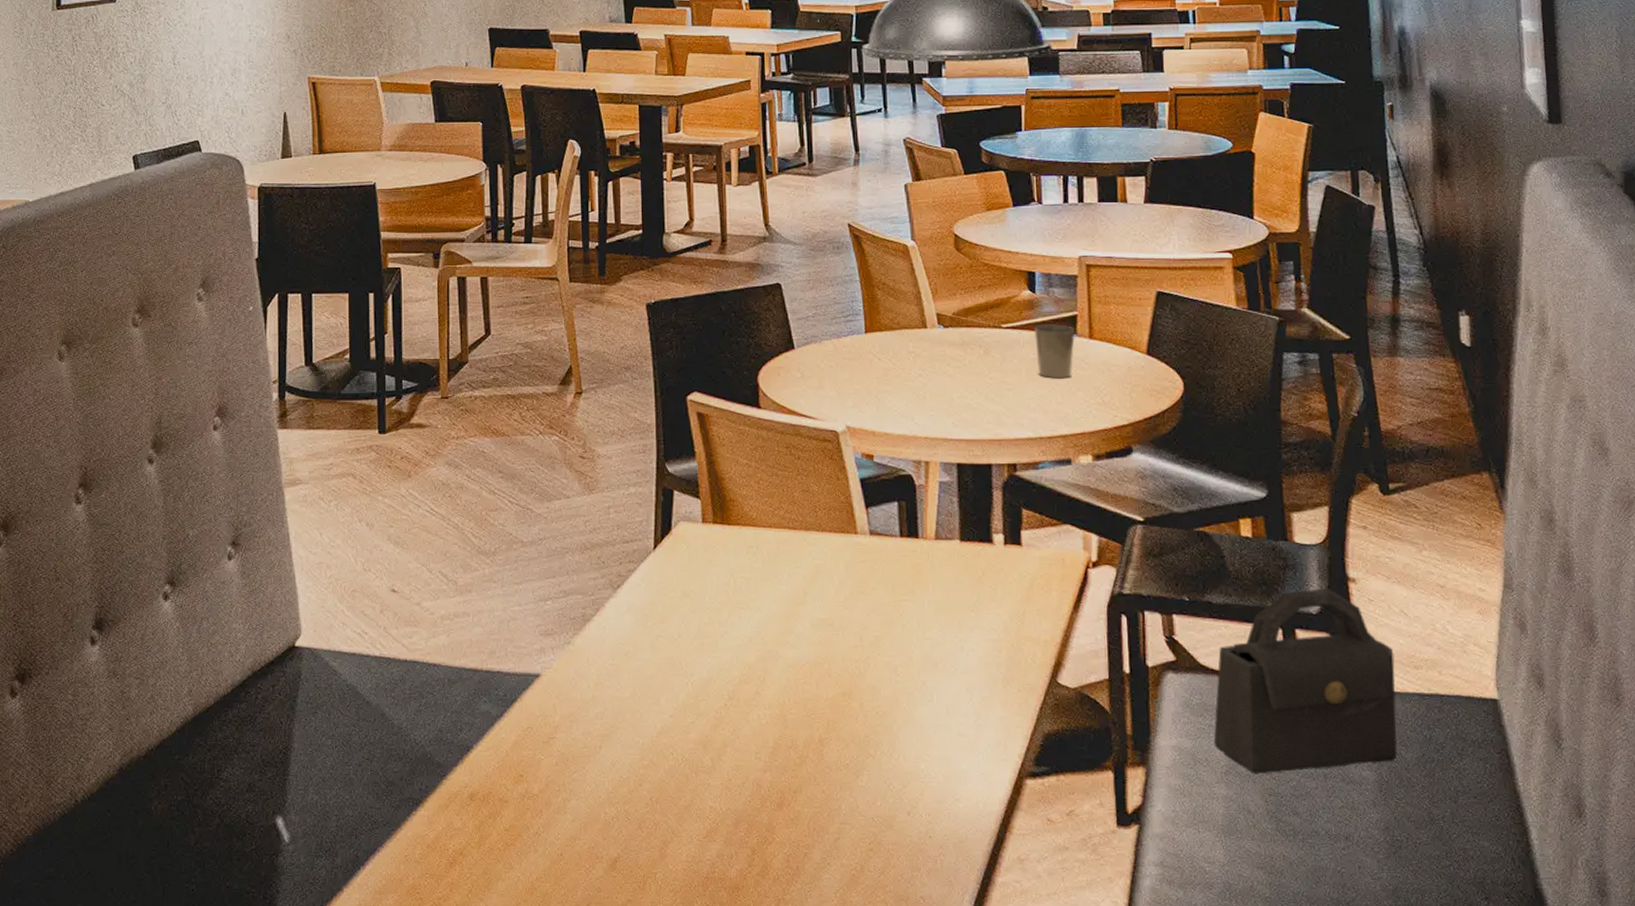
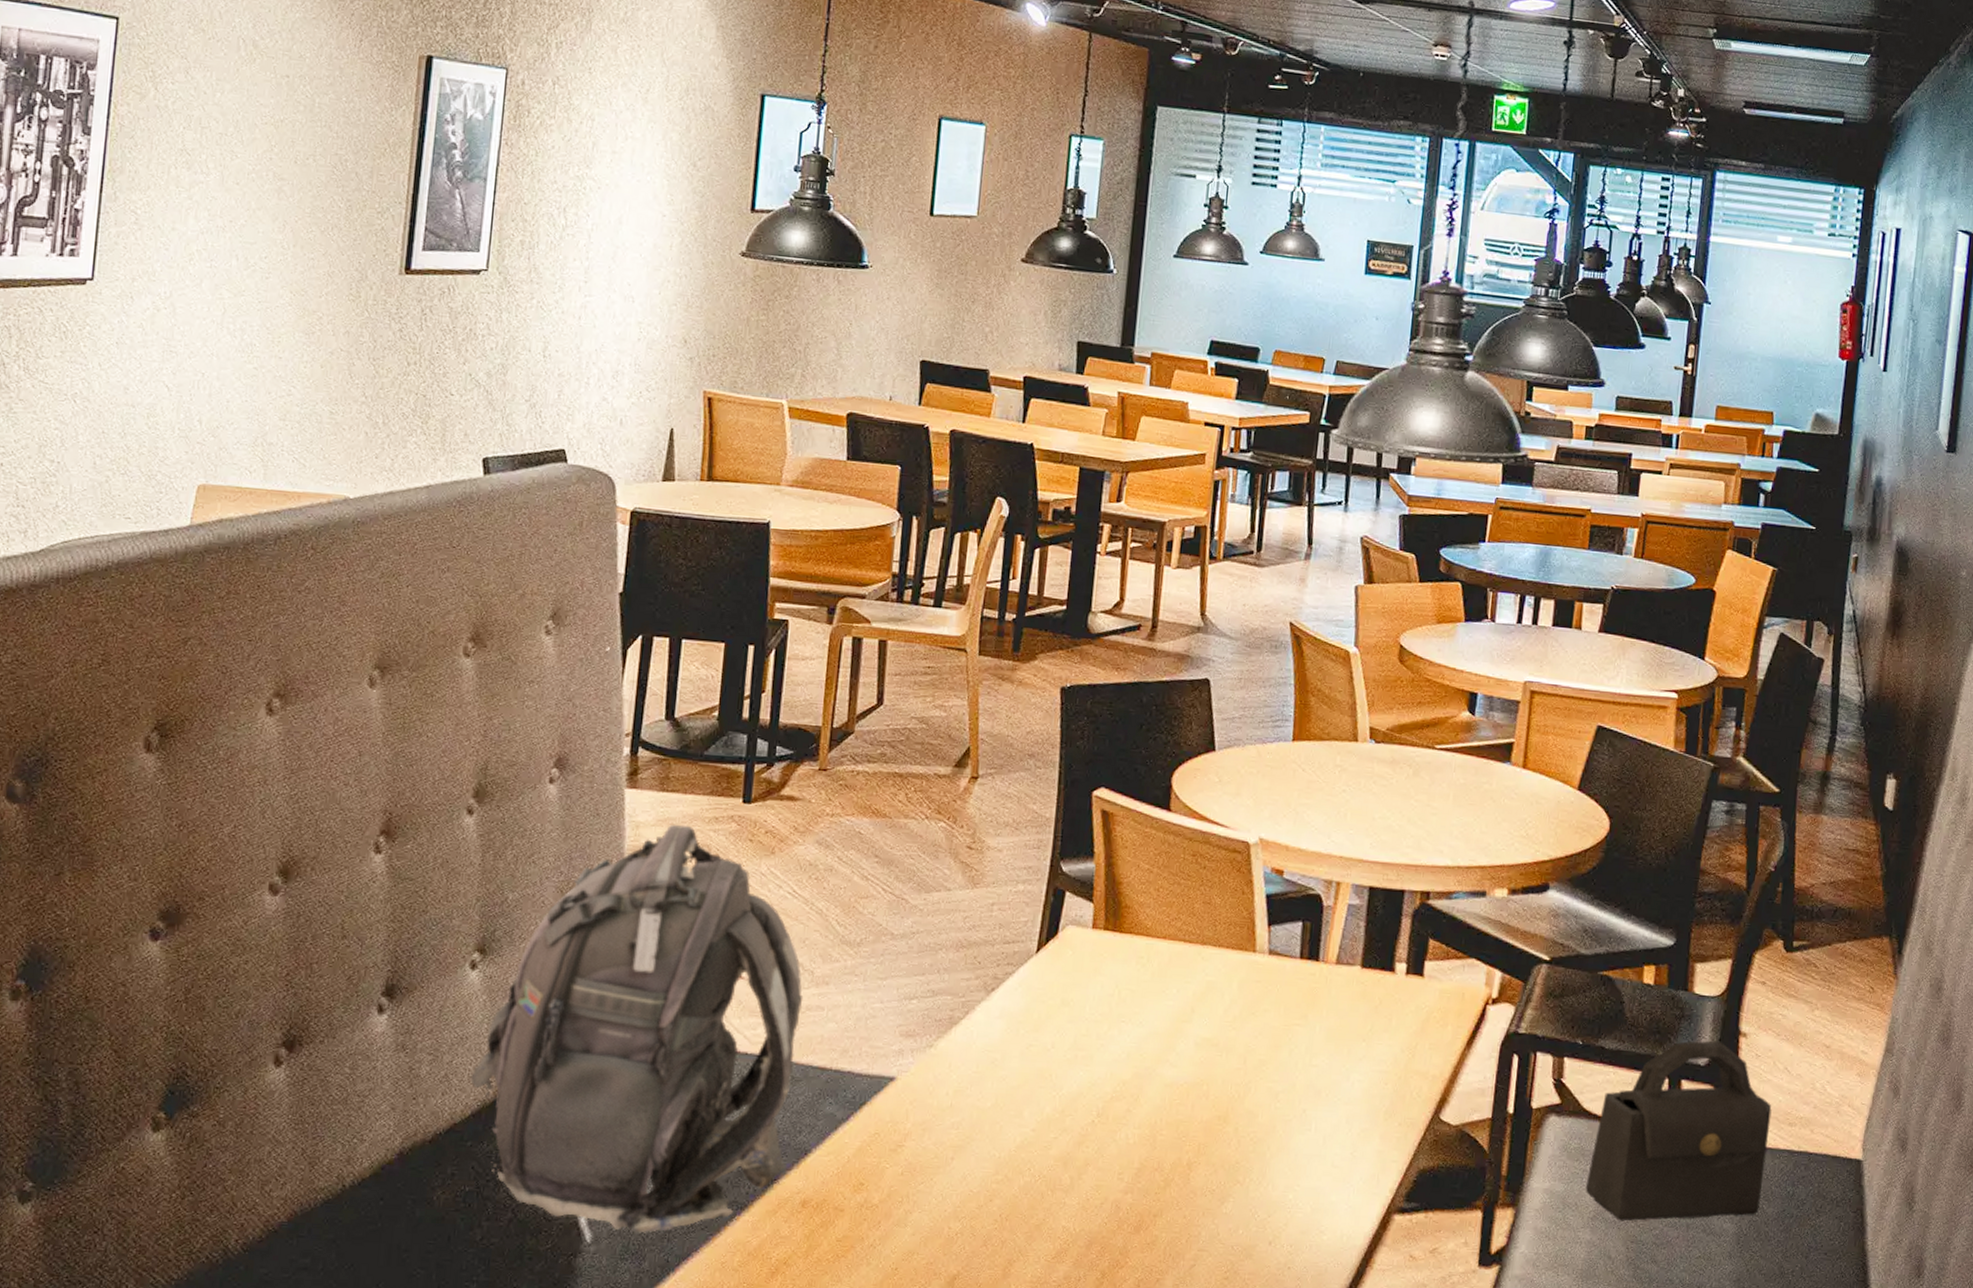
backpack: none [171,457,450,832] -> present [469,824,804,1234]
cup: present [1034,324,1076,379] -> none [1465,749,1510,808]

